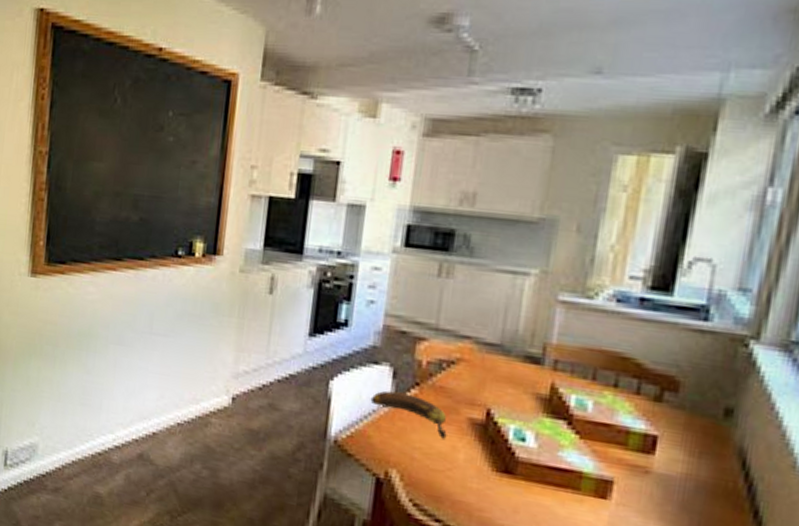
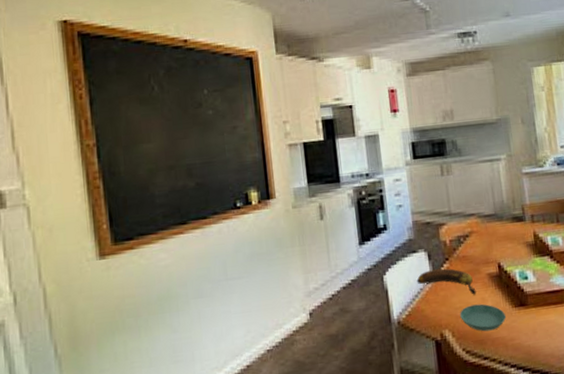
saucer: none [416,449,480,490] -> present [460,304,506,332]

